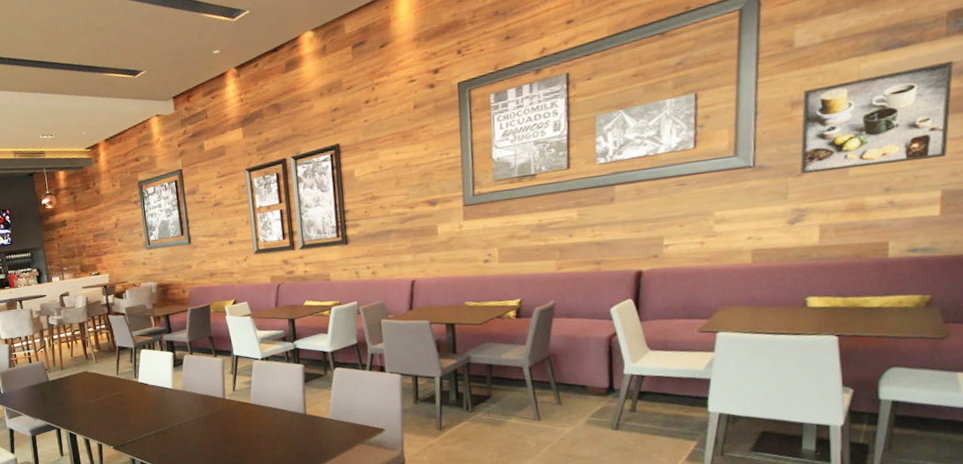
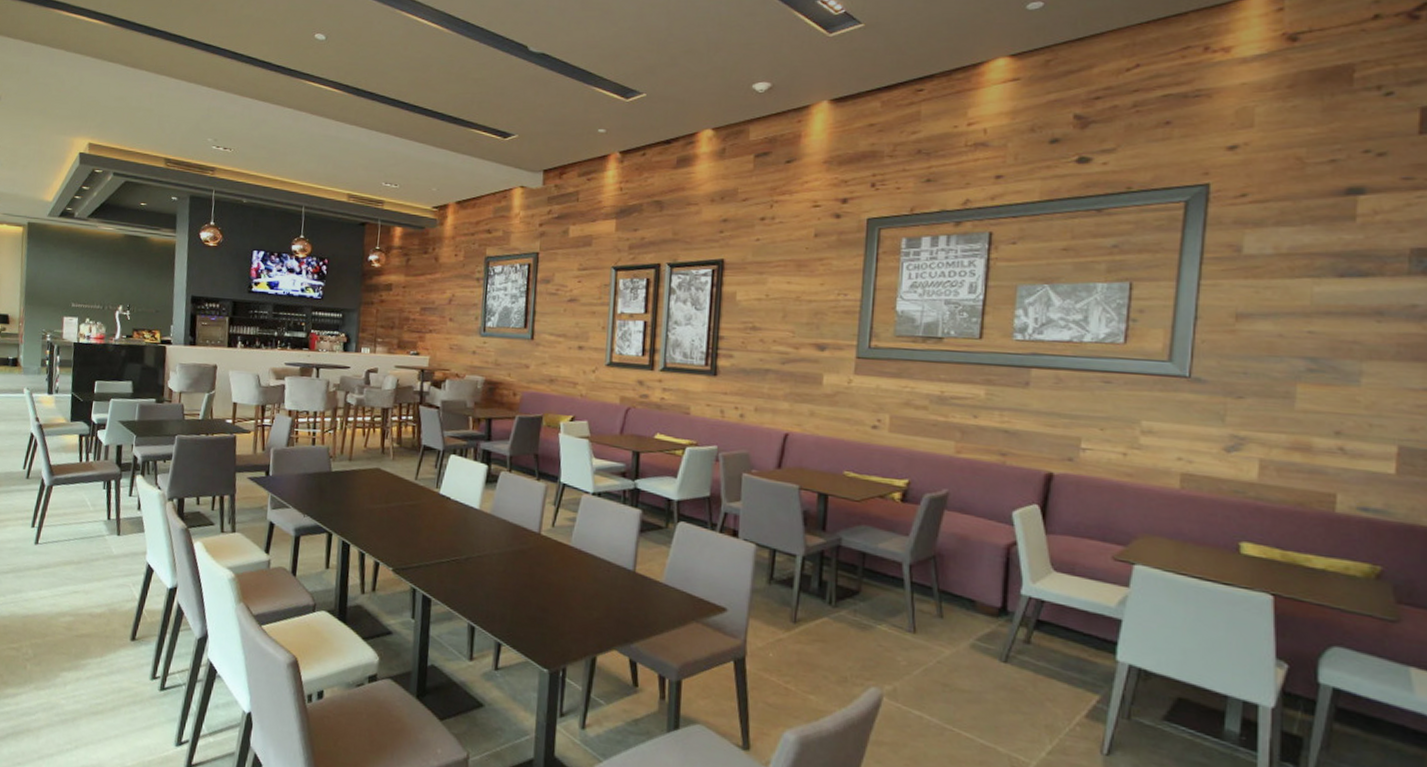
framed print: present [800,60,953,175] -> none [1242,302,1414,408]

